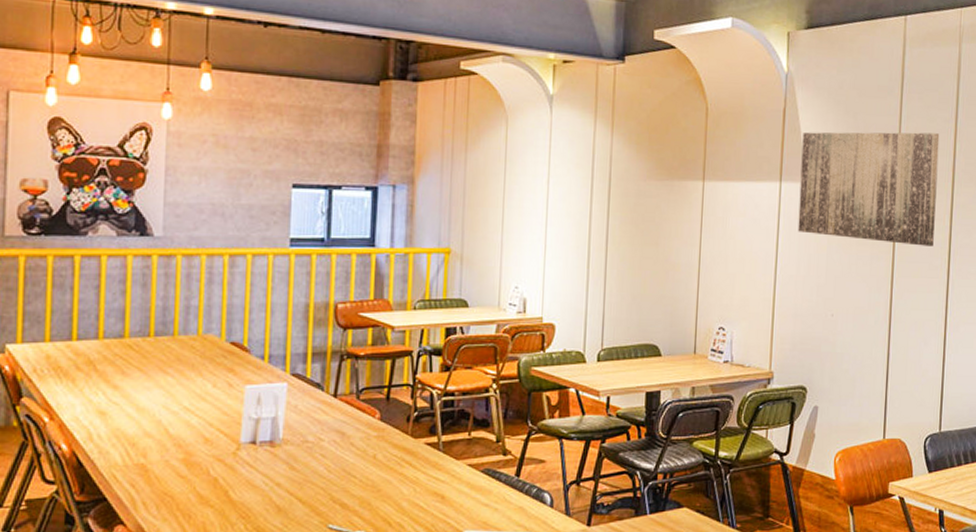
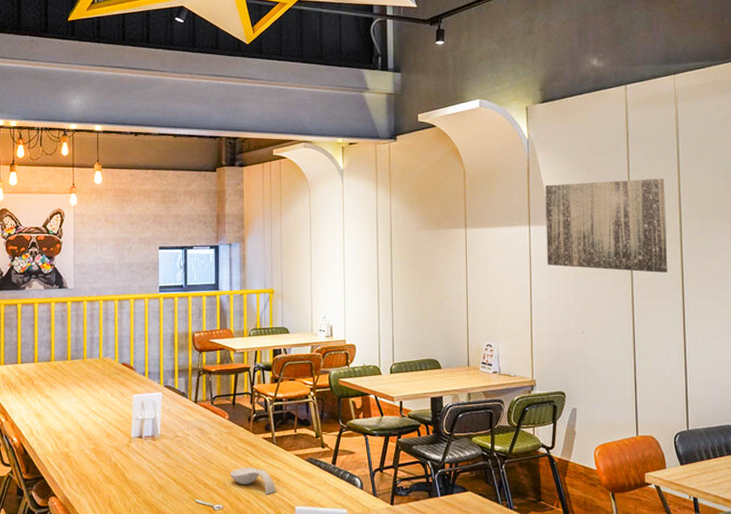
spoon rest: none [377,482,440,517] -> present [230,468,276,495]

